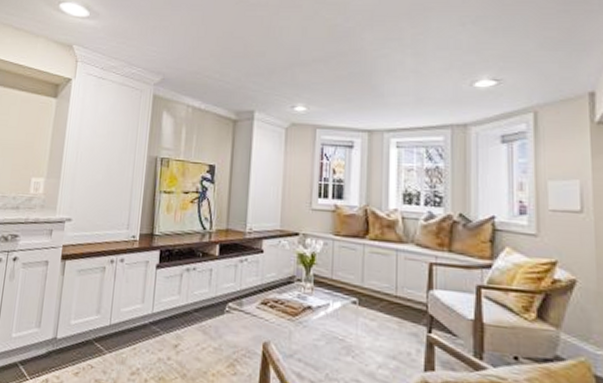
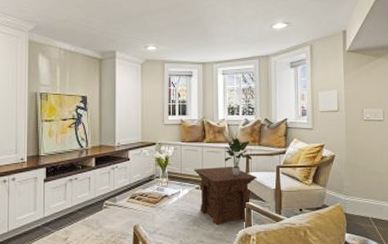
side table: none [349,274,446,362] -> present [193,166,258,225]
potted plant: none [396,235,439,293] -> present [225,137,253,176]

